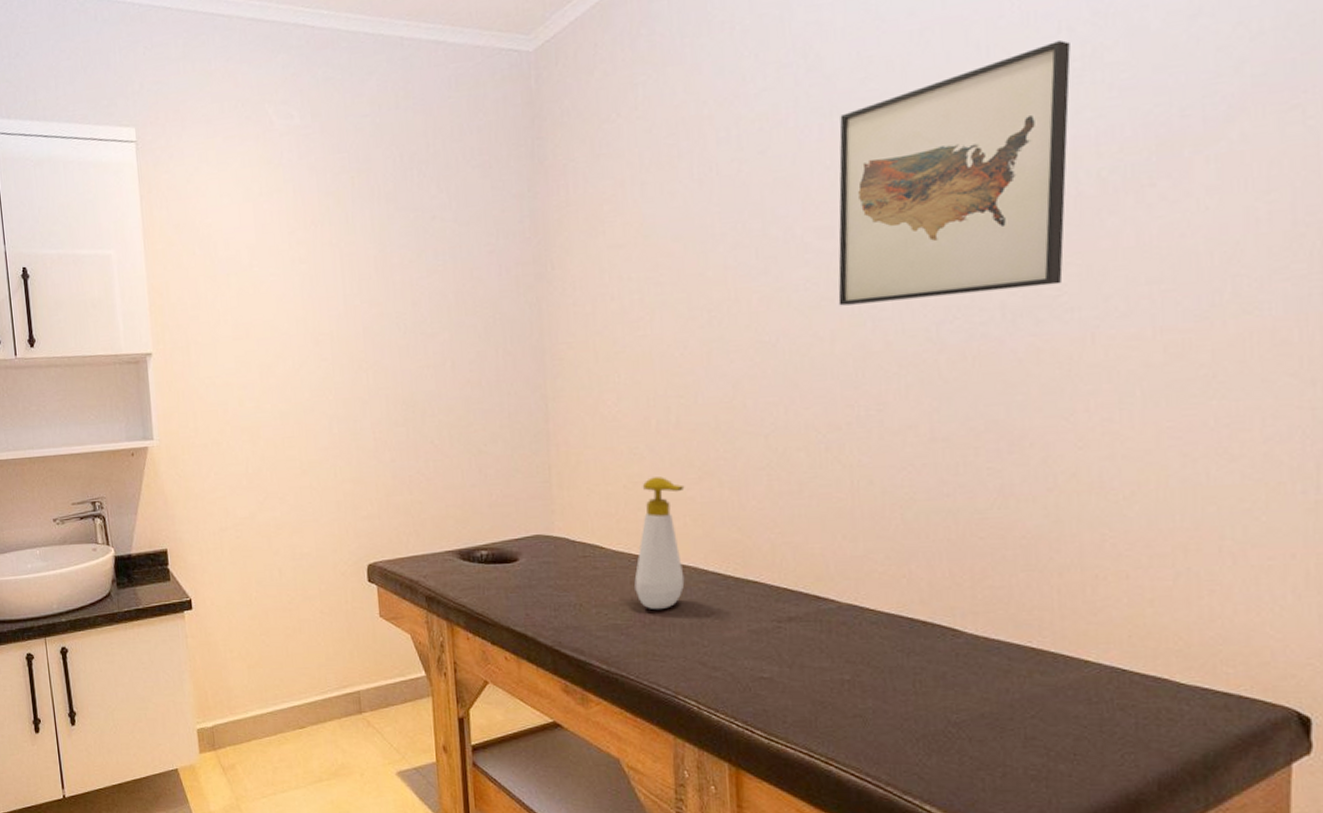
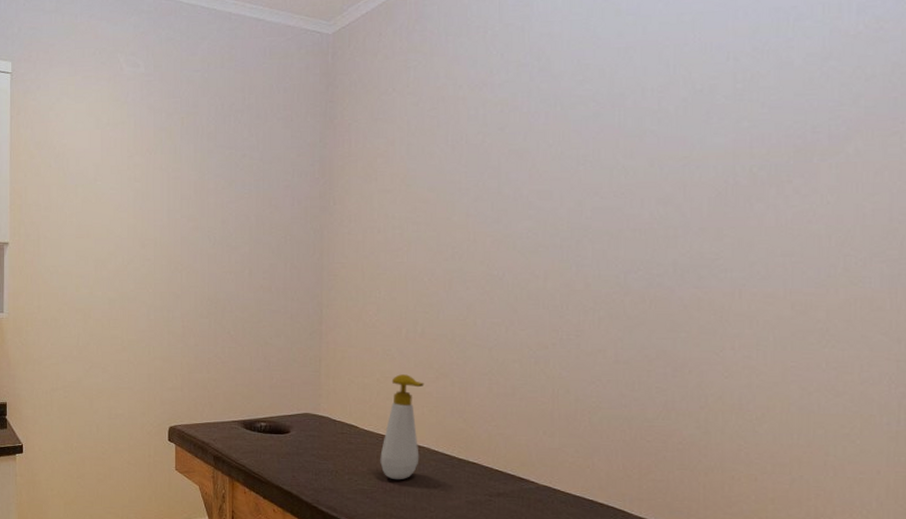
wall art: present [838,40,1071,306] -> none [552,67,735,252]

